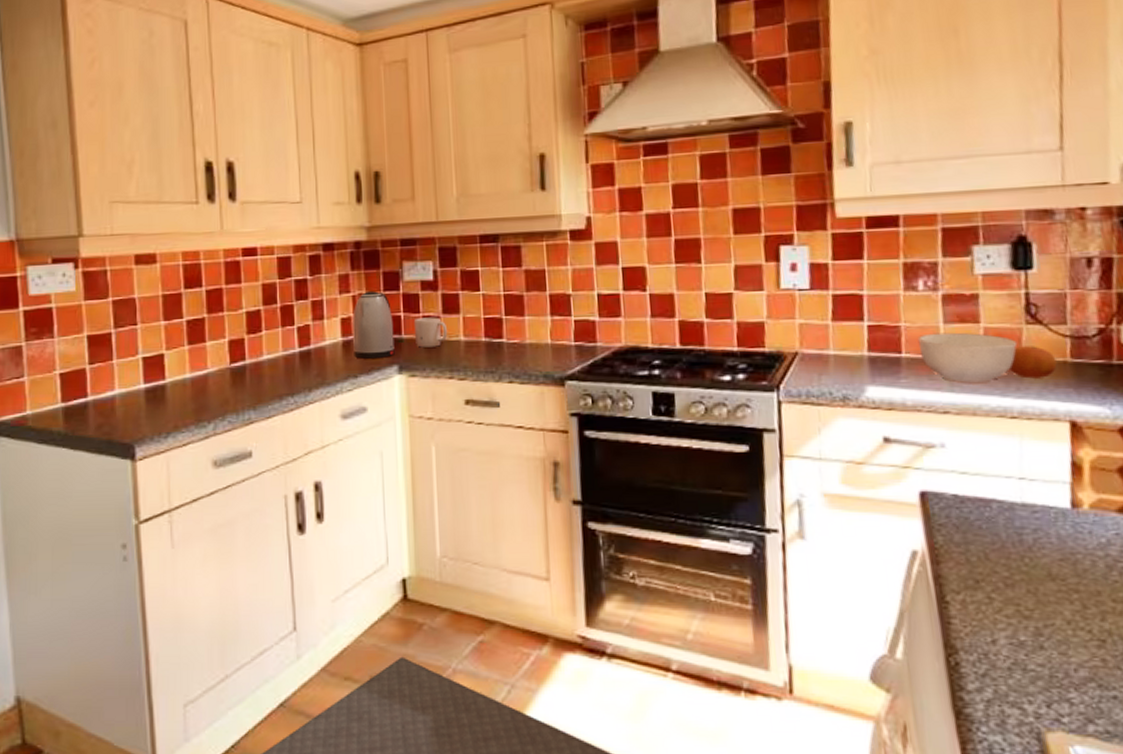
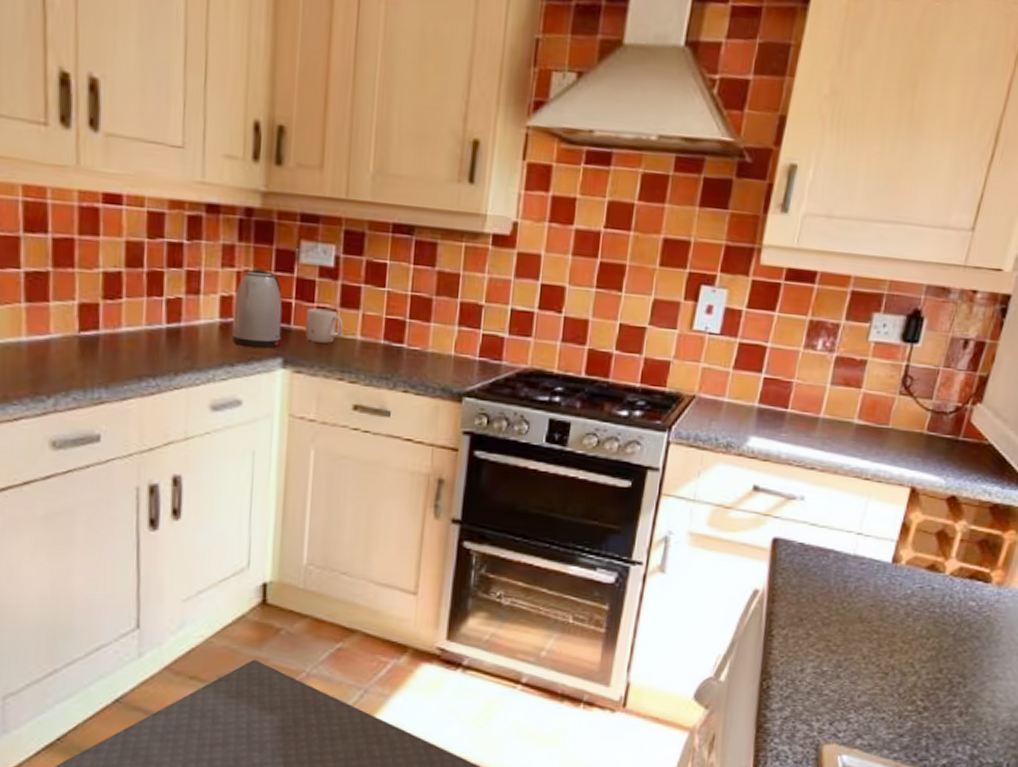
bowl: present [917,332,1018,384] -> none [803,392,888,446]
fruit: present [1009,346,1057,379] -> none [875,414,915,446]

